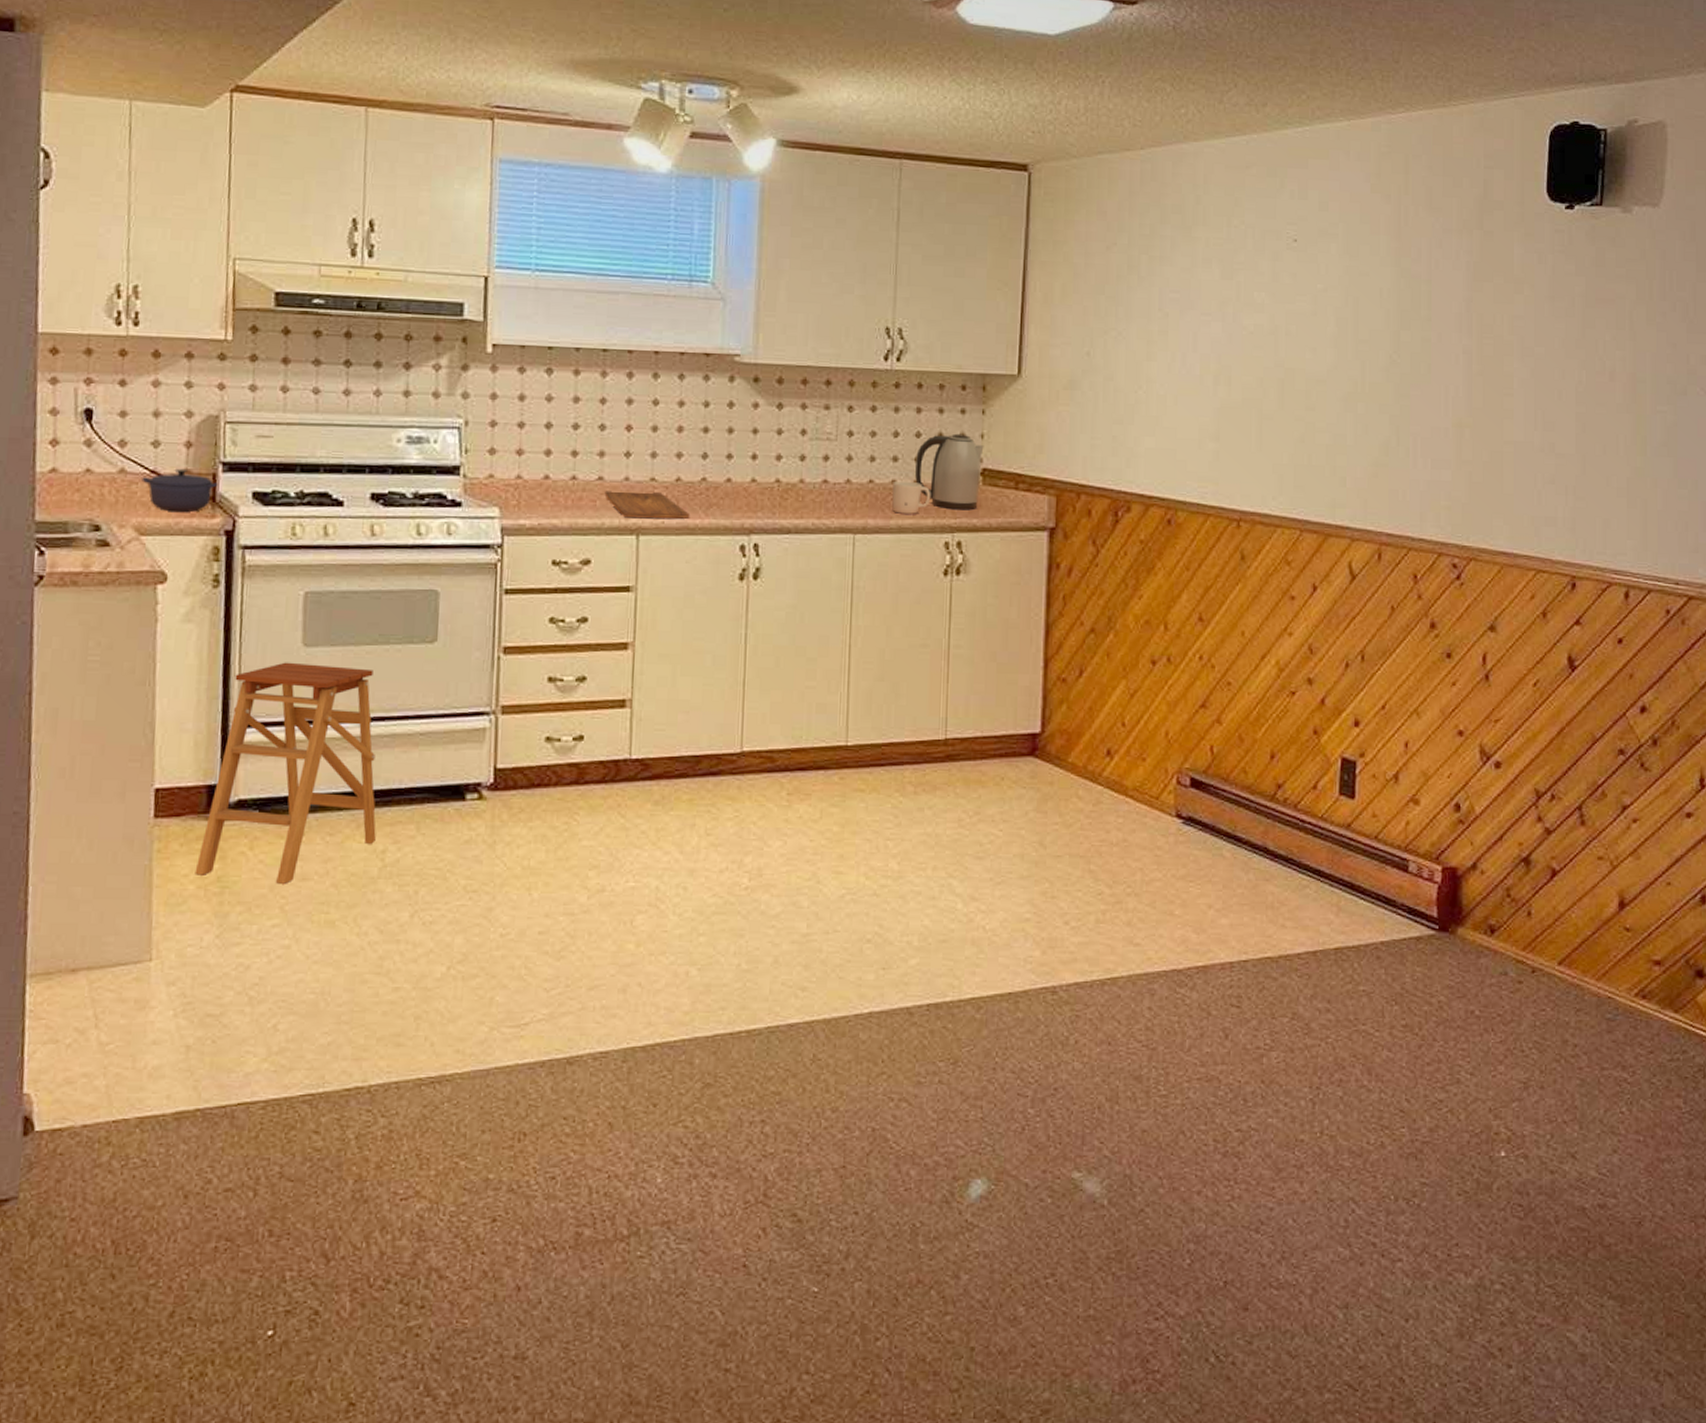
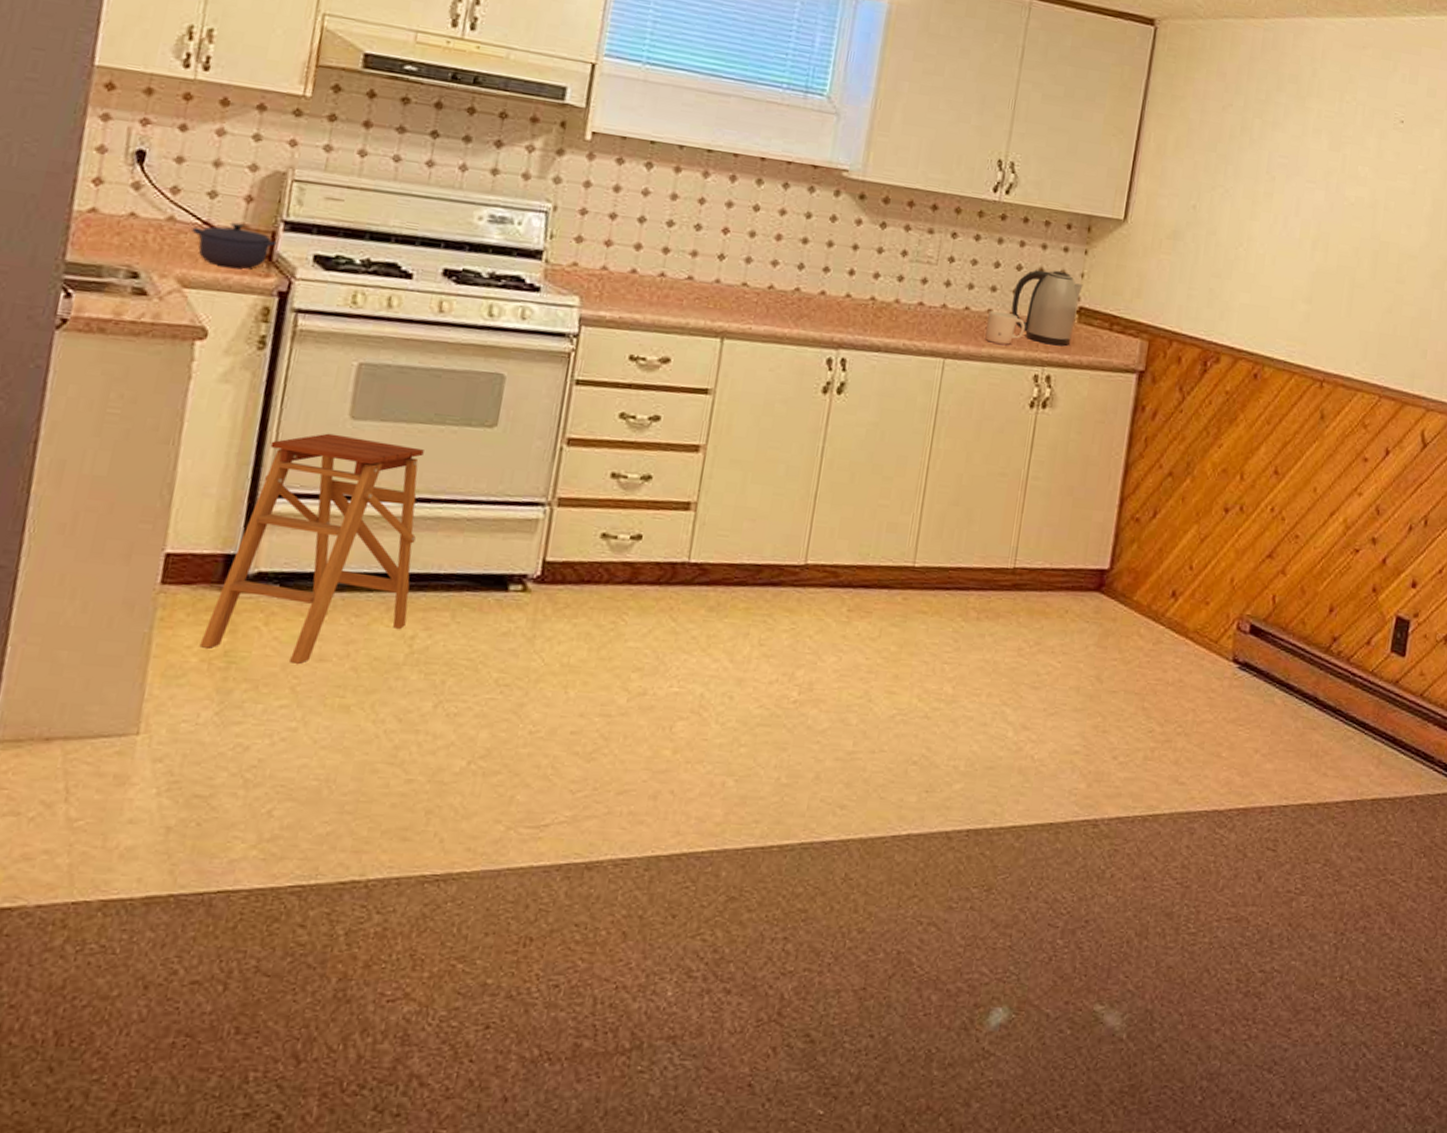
cutting board: present [604,491,691,519] -> none [692,291,780,327]

